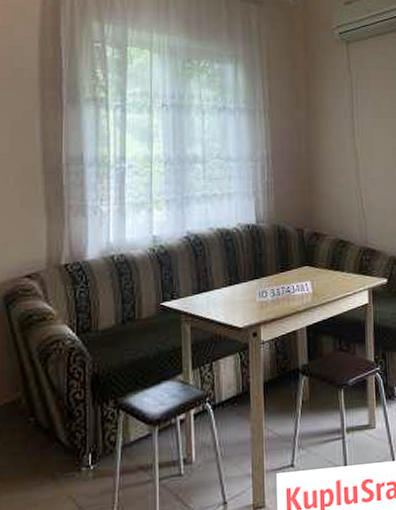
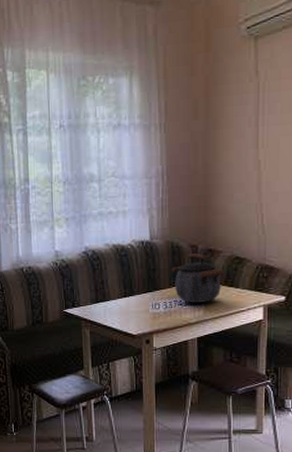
kettle: none [279,237,331,289] -> present [172,253,225,303]

